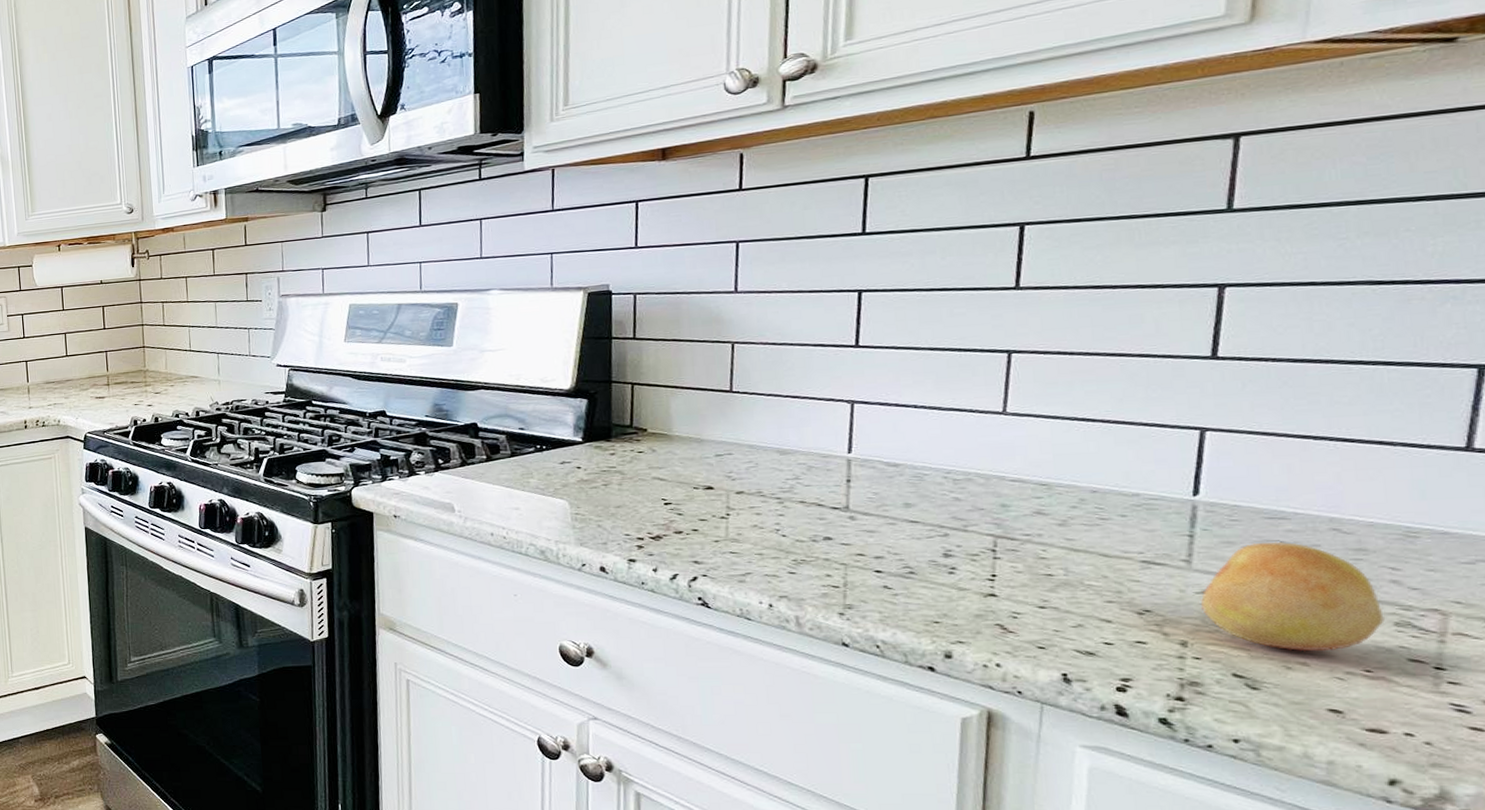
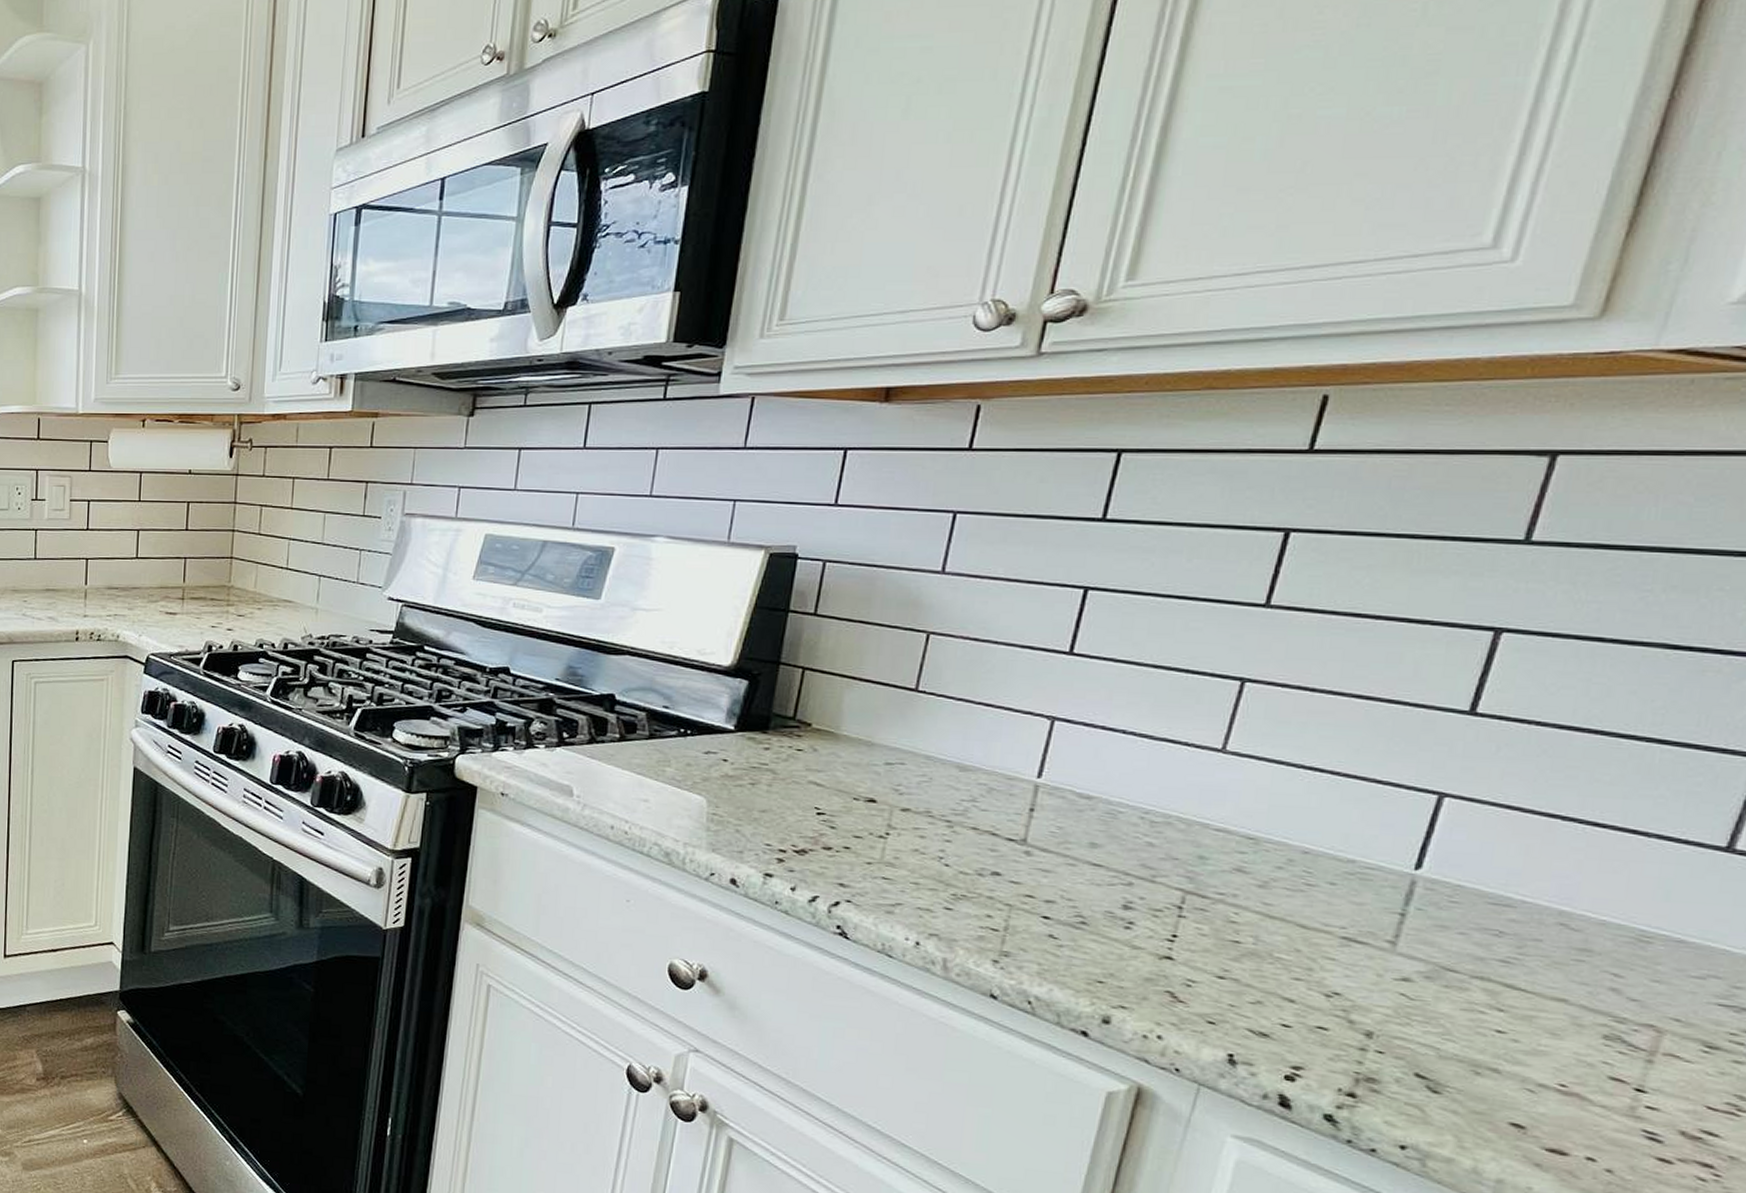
fruit: present [1201,541,1385,652] -> none [1397,930,1594,1059]

